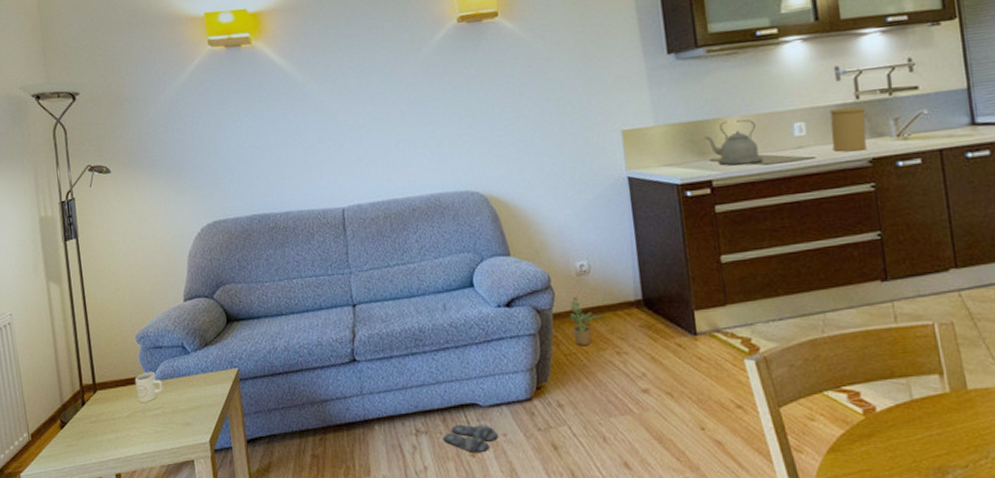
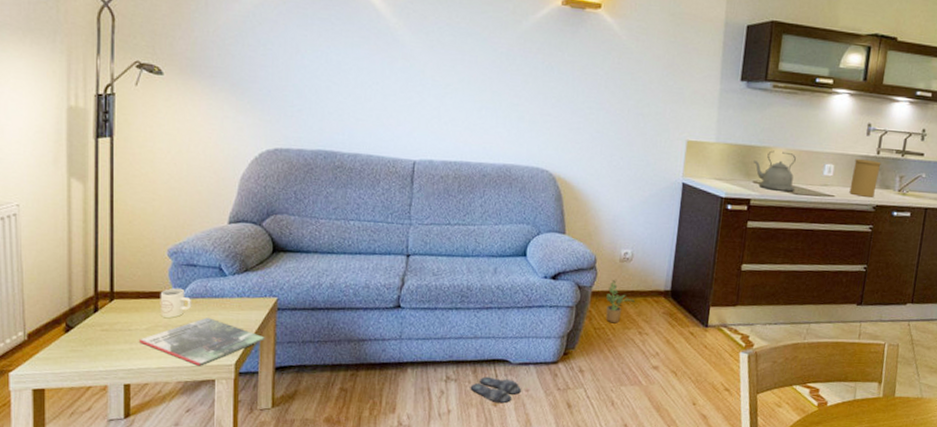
magazine: none [122,397,233,448] -> present [138,317,265,366]

